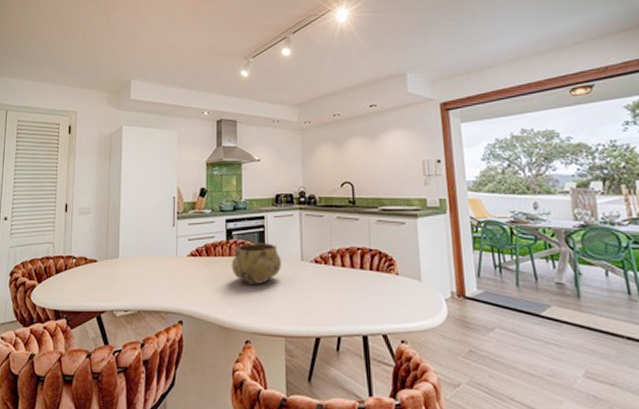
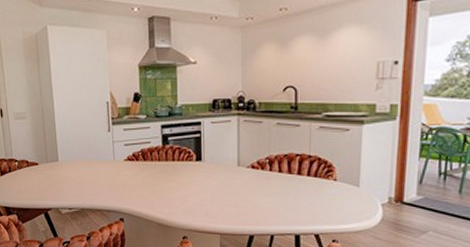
decorative bowl: present [231,243,281,284] -> none [168,149,218,187]

